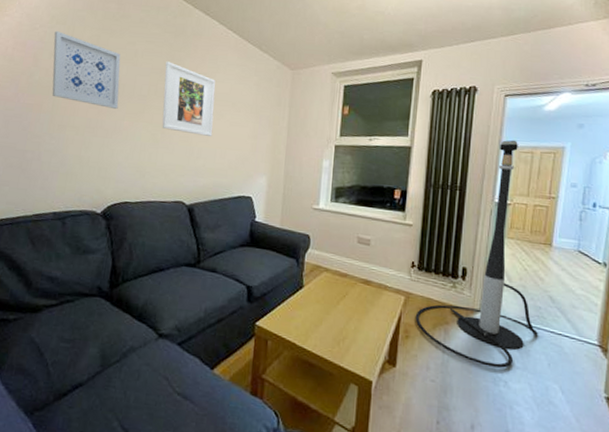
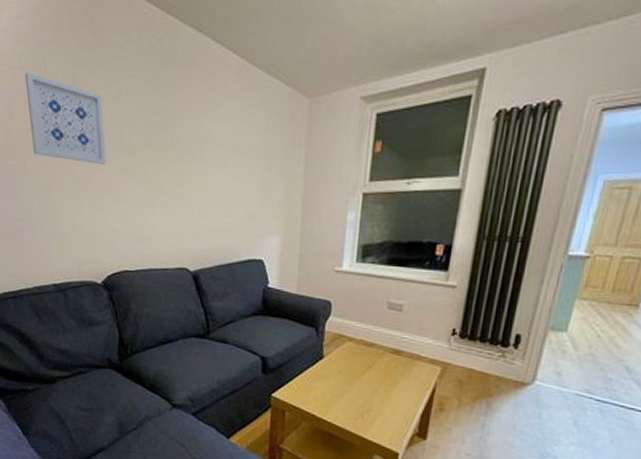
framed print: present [162,61,216,136] -> none [154,100,216,191]
floor lamp: present [415,140,538,368] -> none [452,171,612,444]

